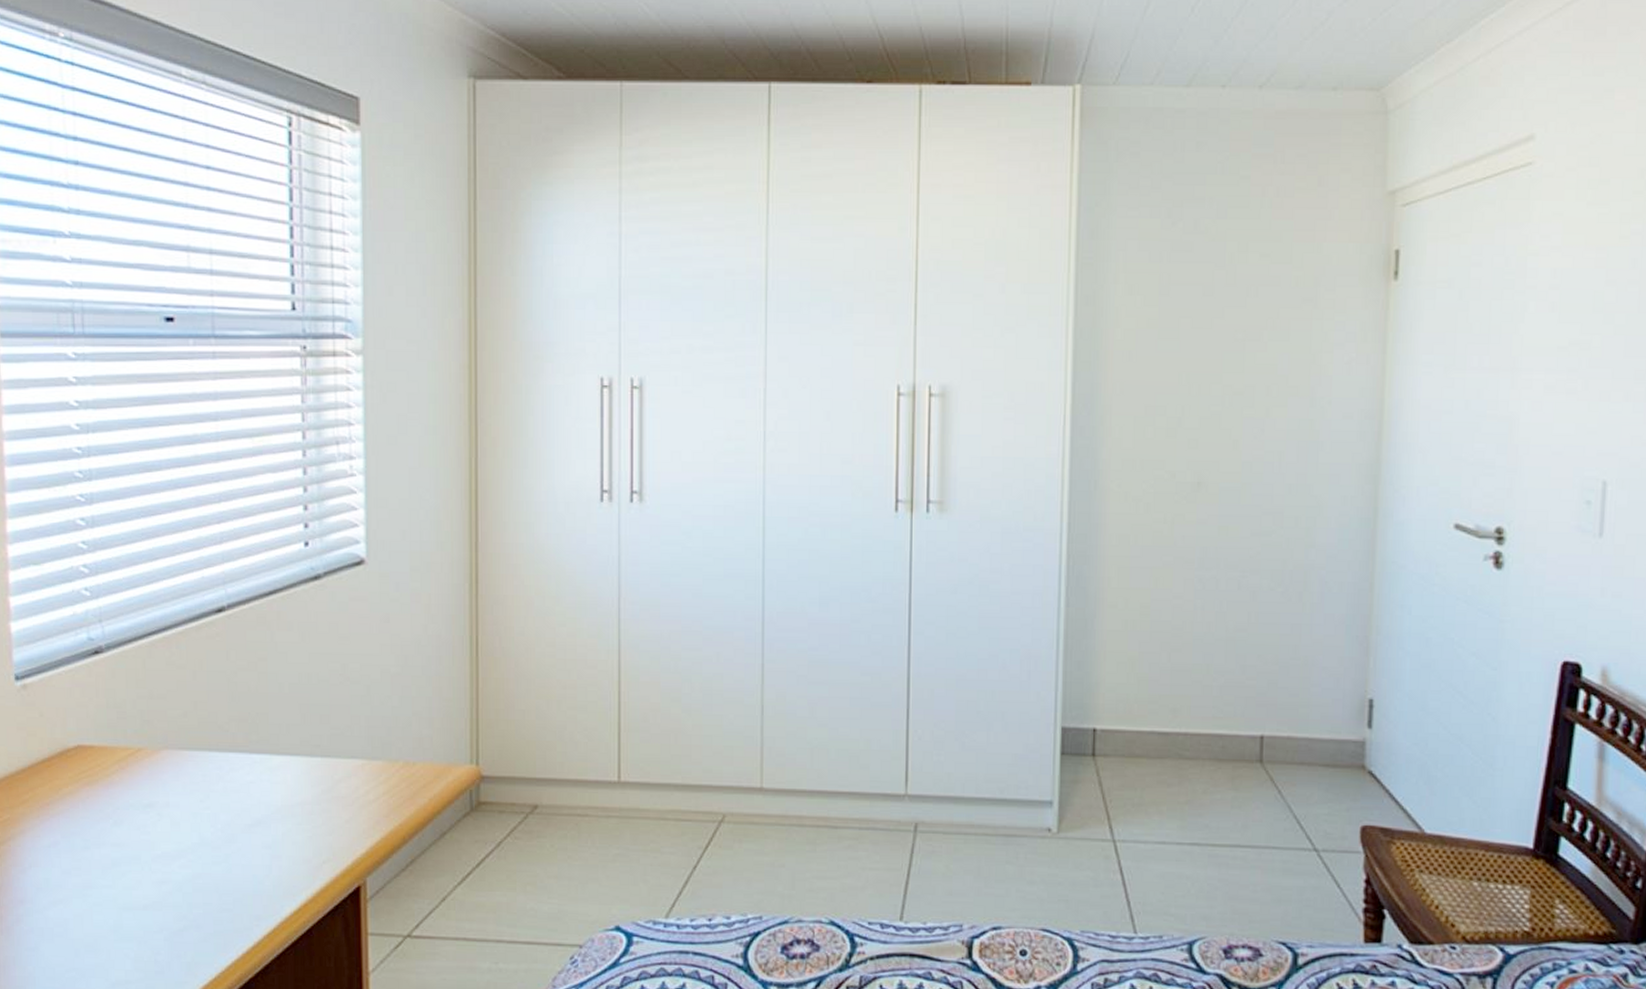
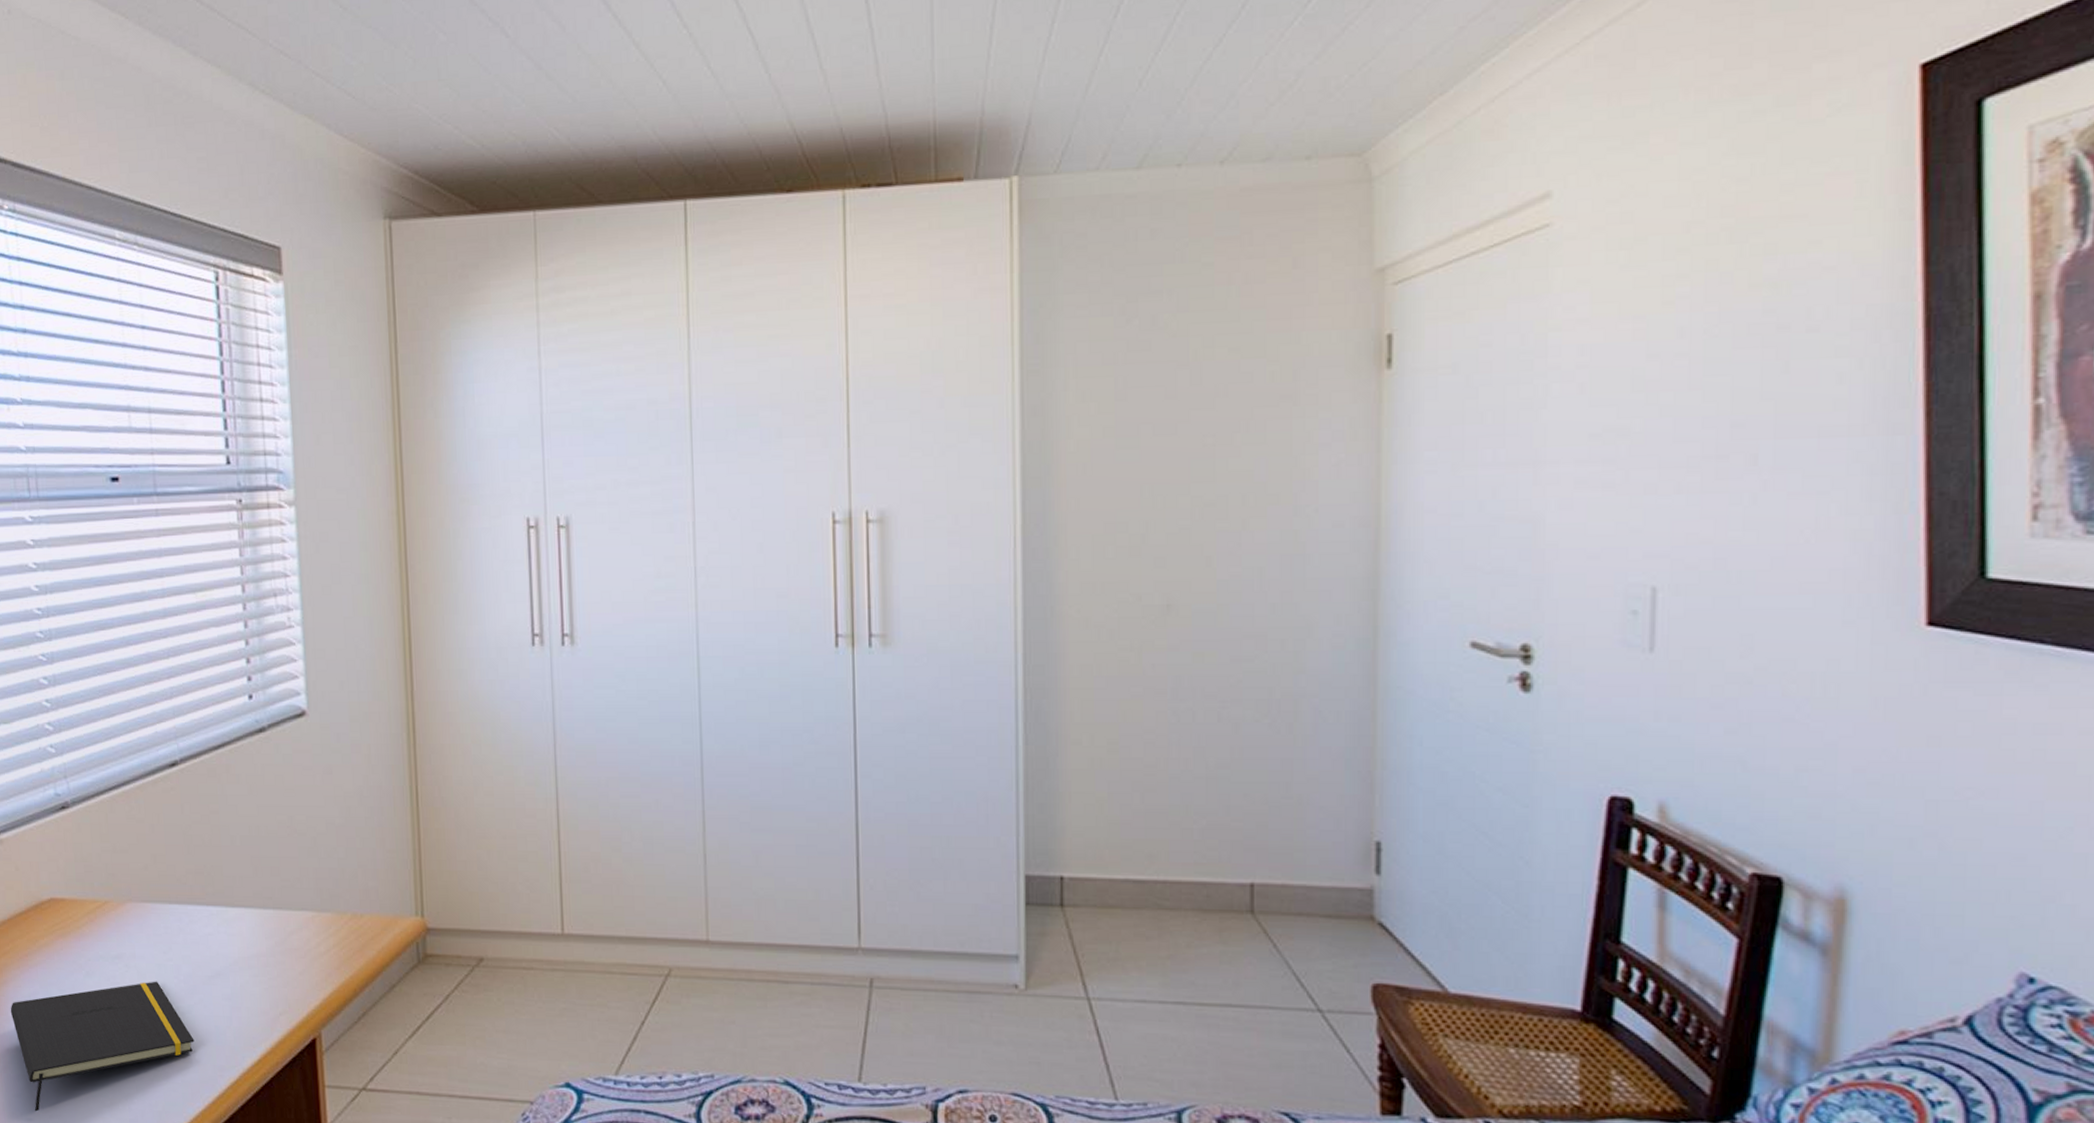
notepad: none [26,830,230,966] -> present [10,981,194,1112]

